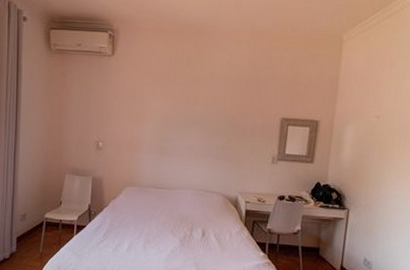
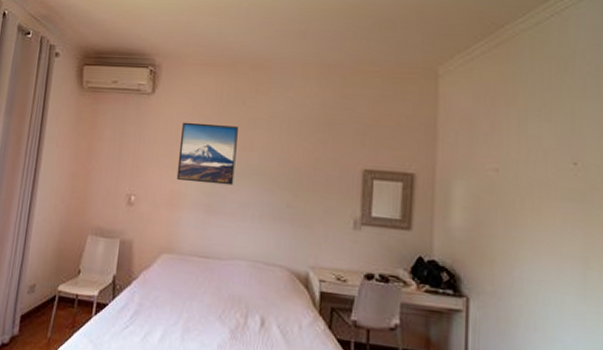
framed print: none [135,80,185,132] -> present [176,122,238,186]

